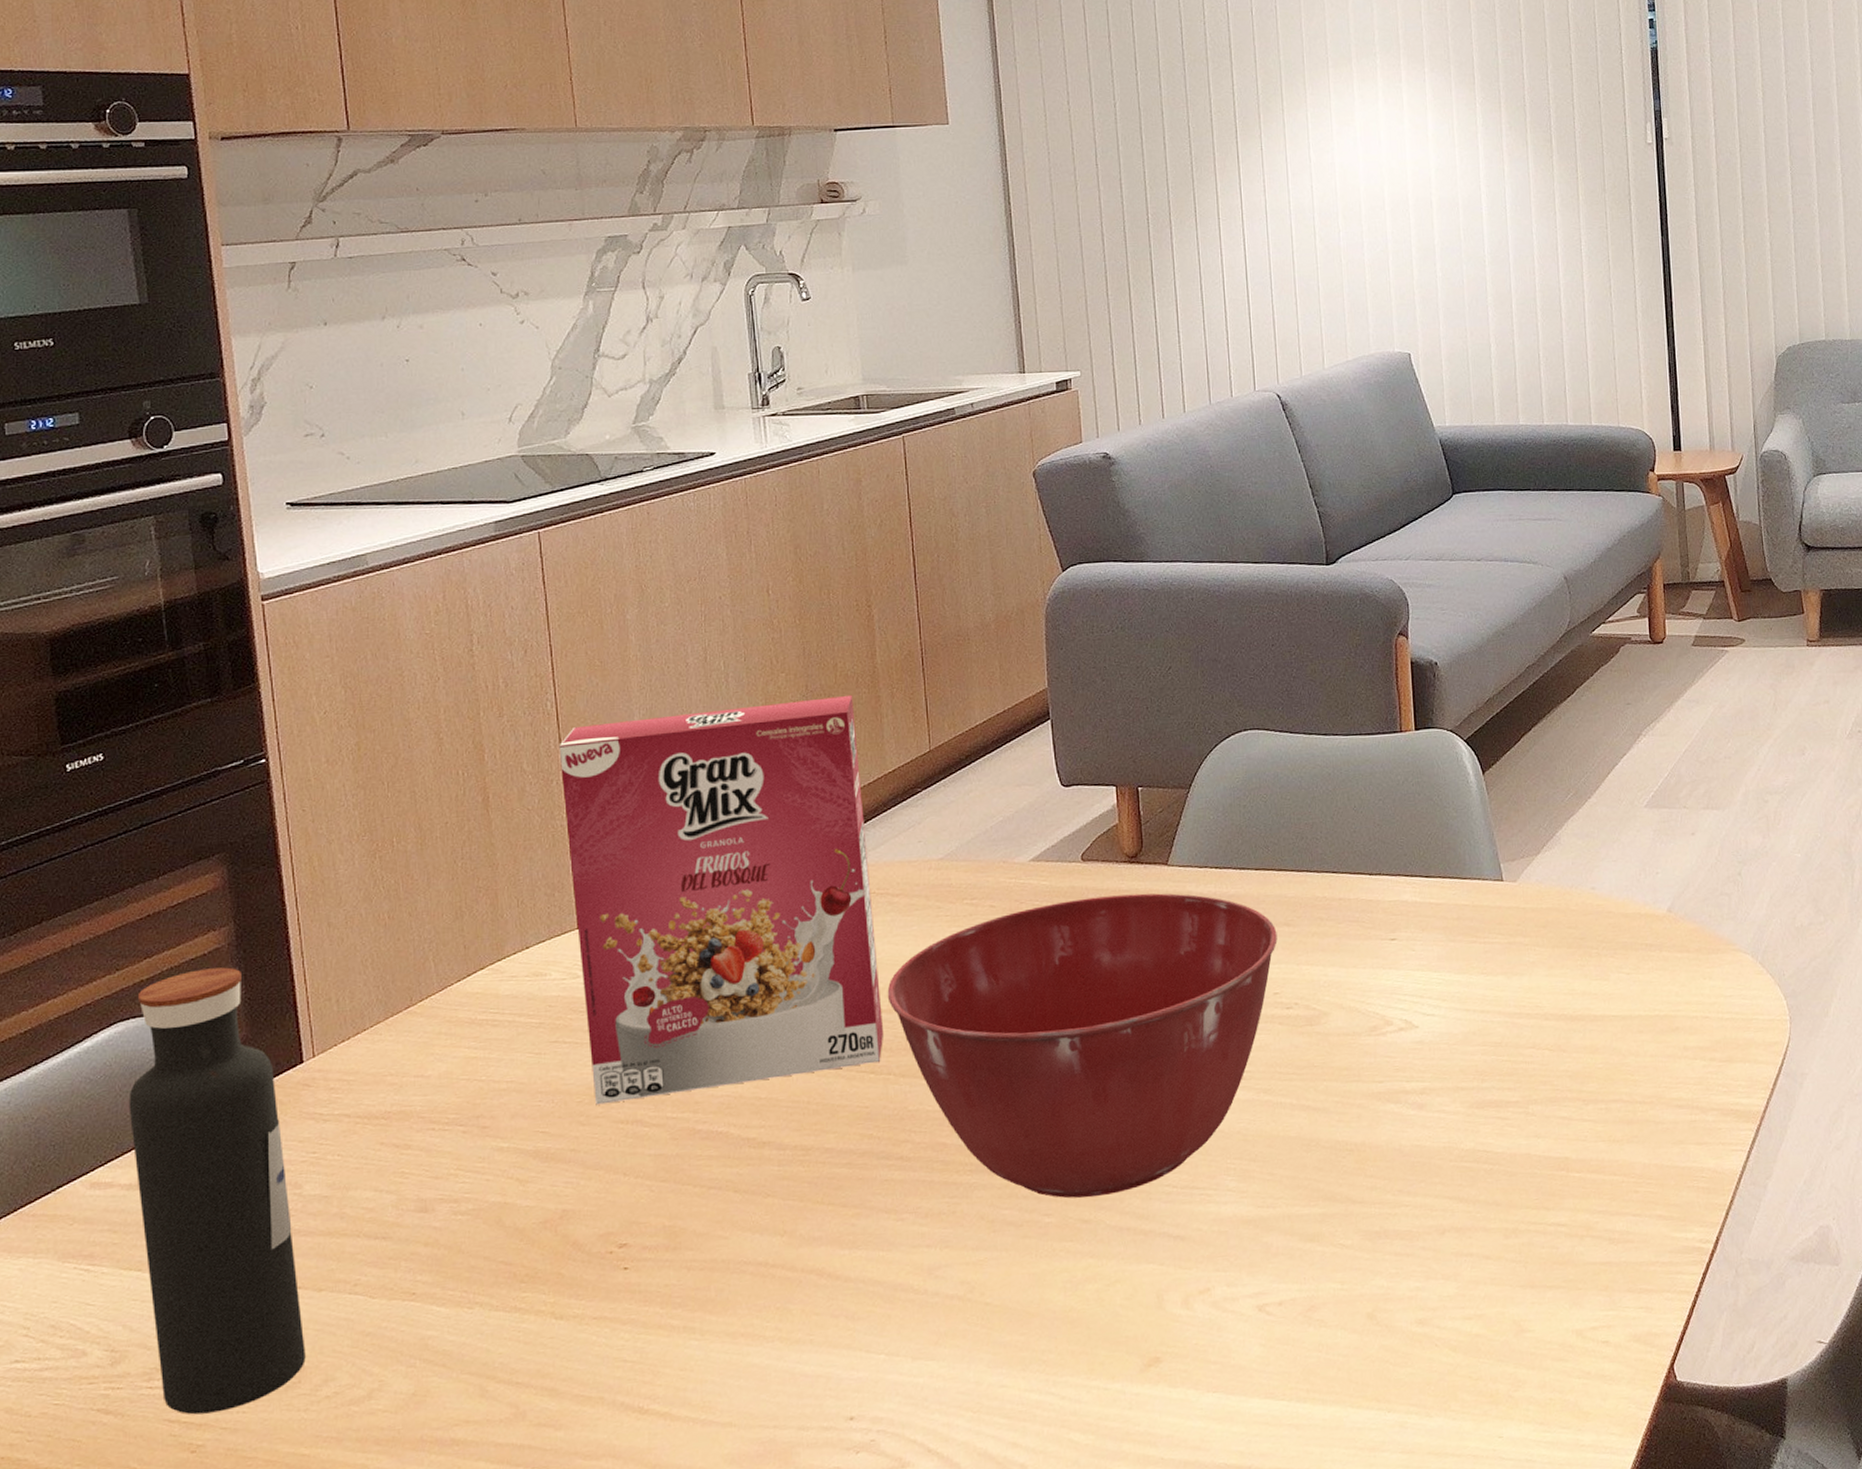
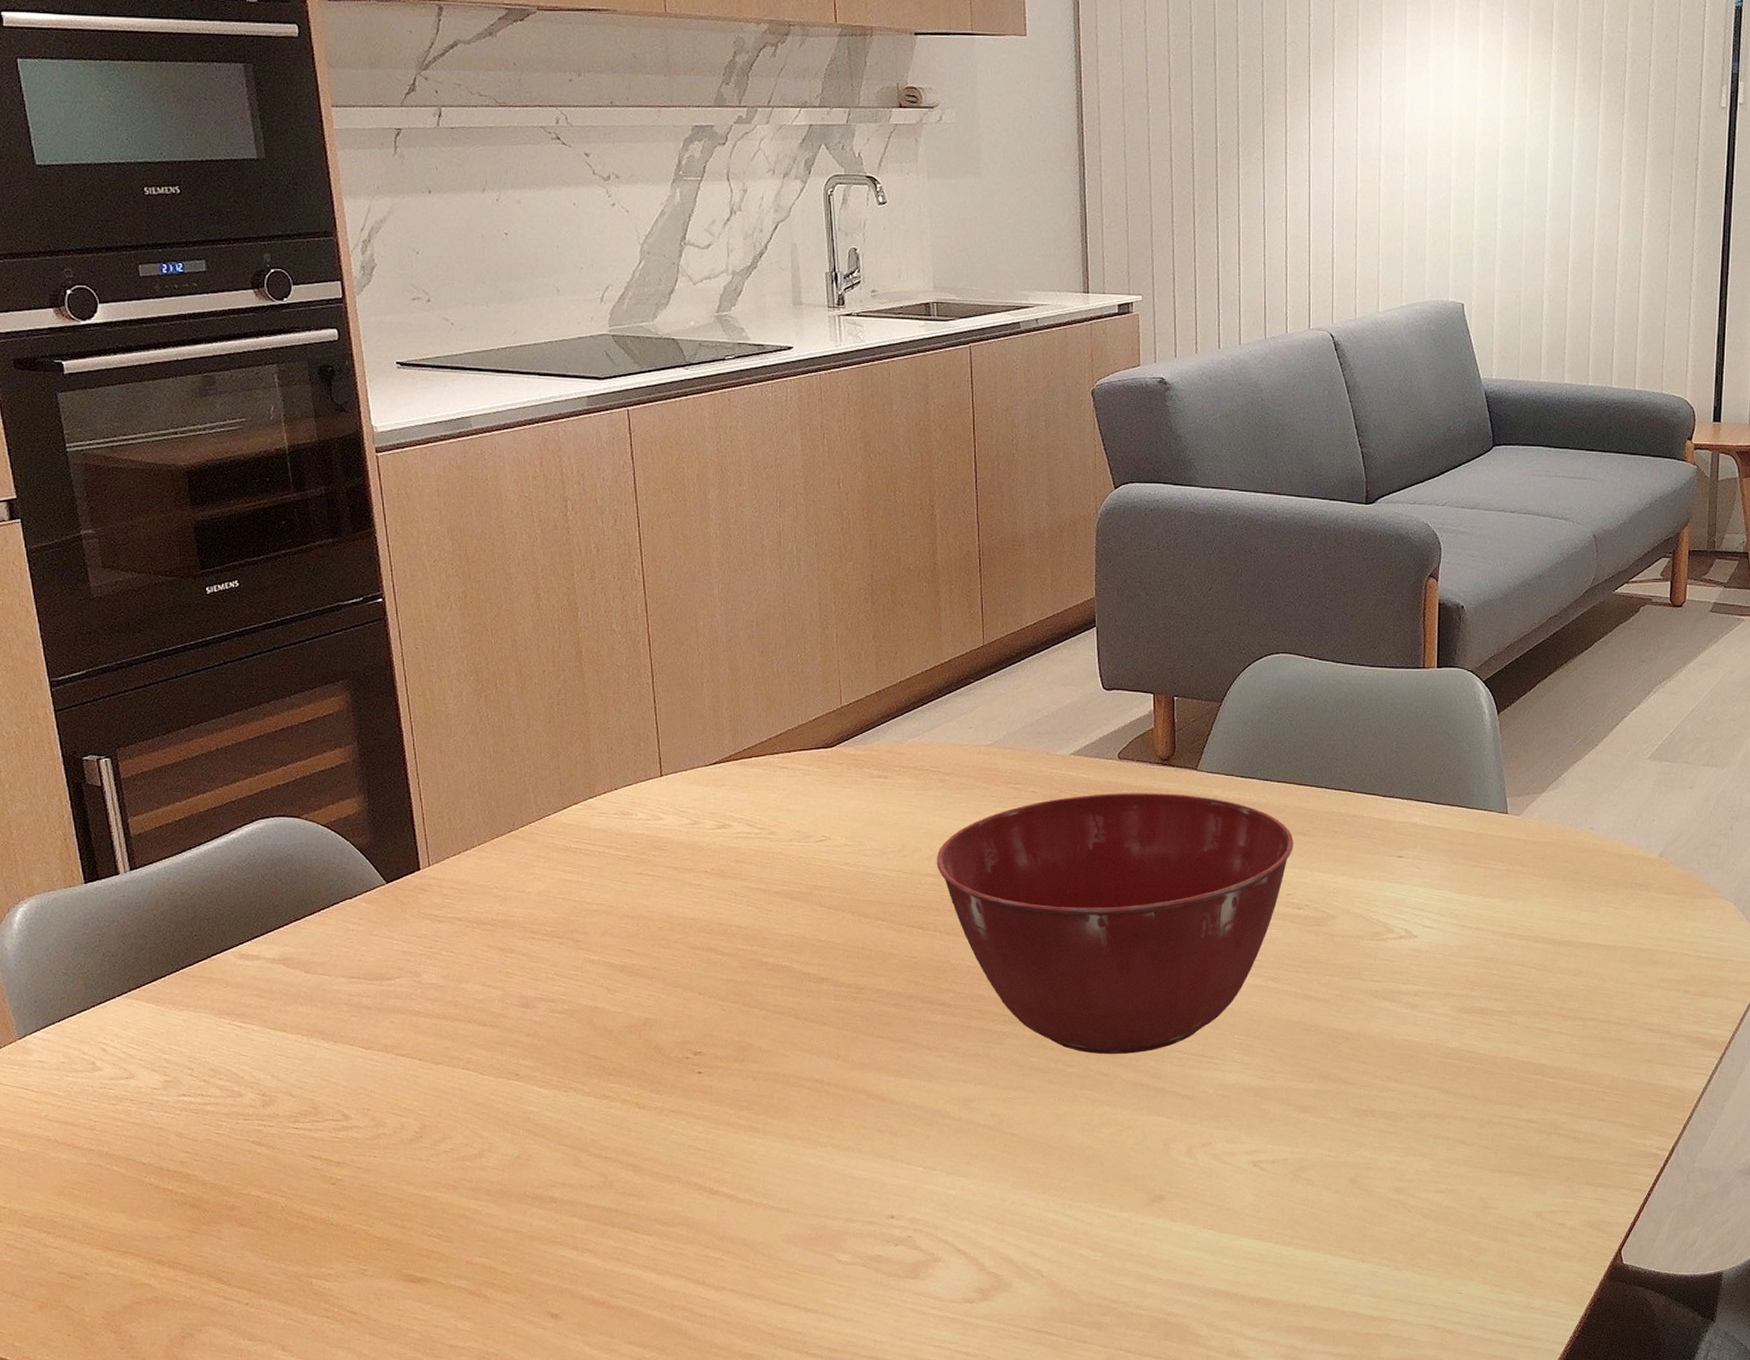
water bottle: present [129,967,306,1415] -> none [270,780,426,1154]
cereal box: present [559,694,883,1105] -> none [645,587,931,932]

